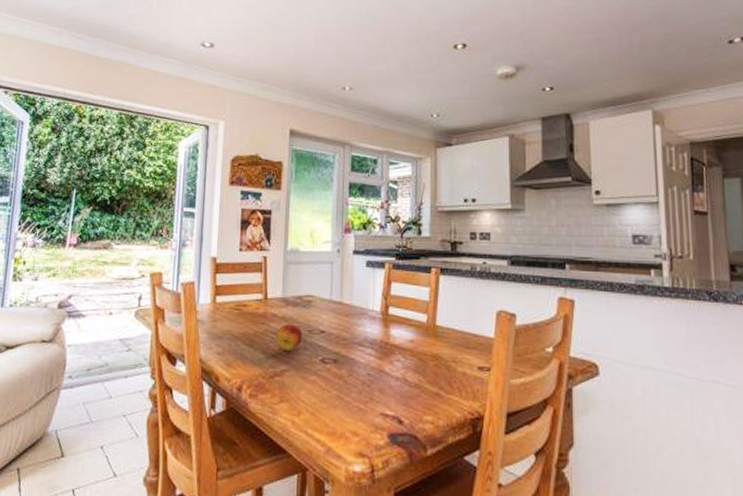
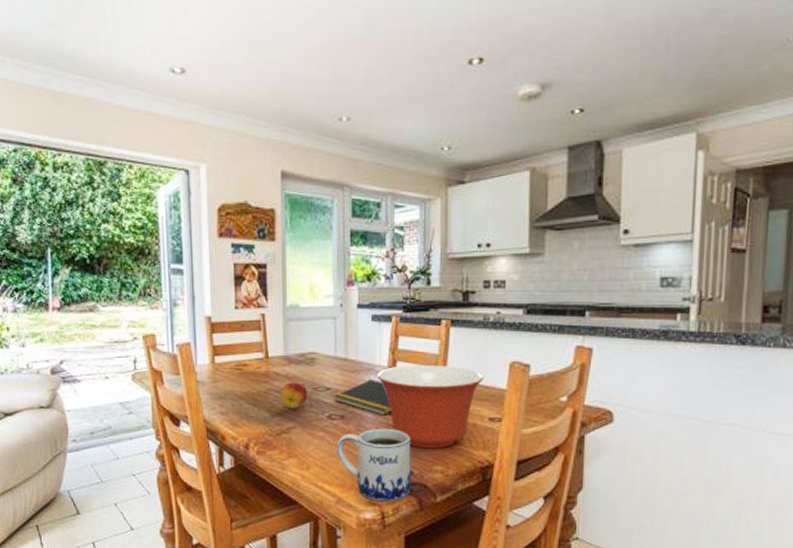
notepad: none [328,324,383,361] -> present [334,379,392,415]
mug: none [328,374,402,454] -> present [337,428,411,502]
mixing bowl: none [370,311,472,398] -> present [377,365,484,449]

